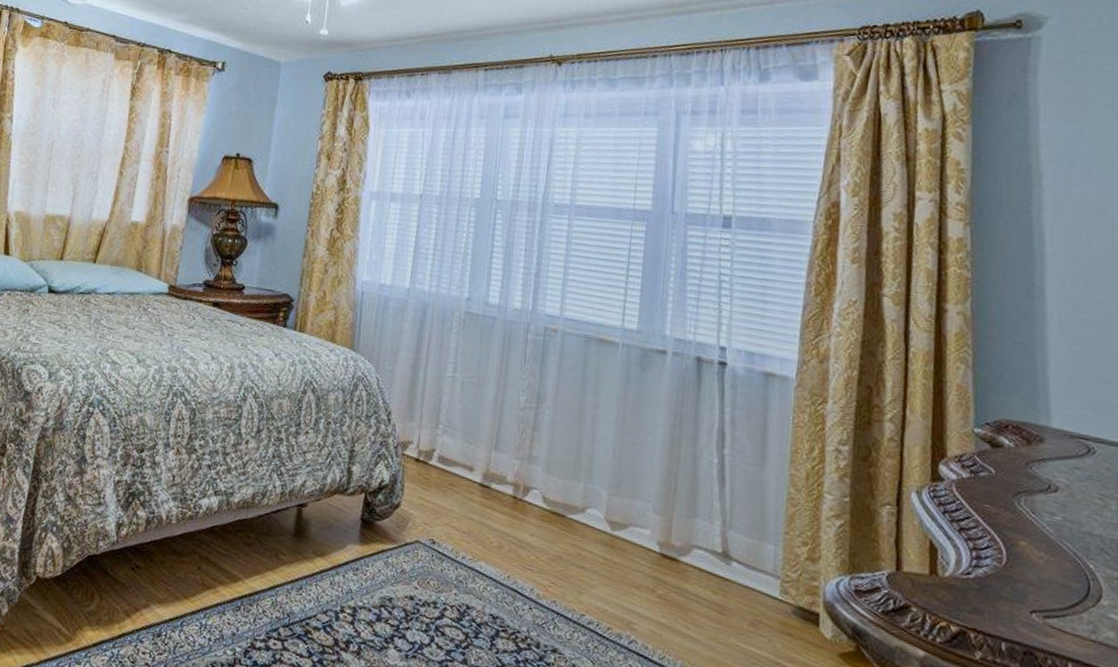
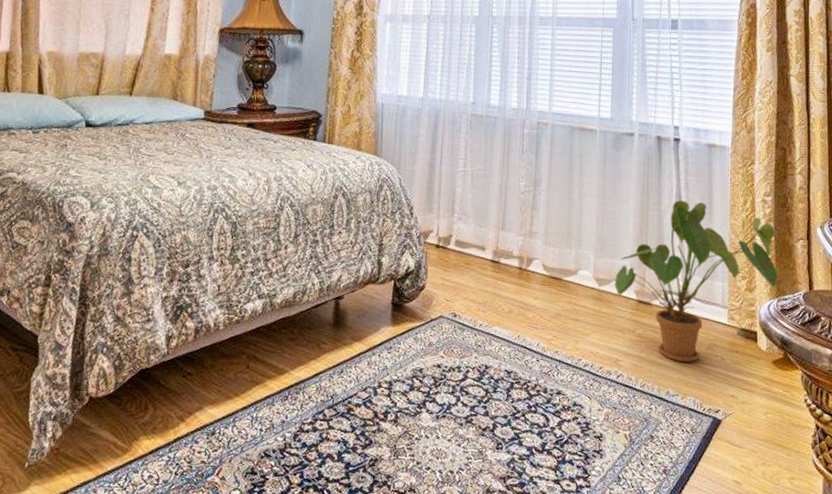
house plant: none [631,438,852,639] -> present [614,200,778,363]

